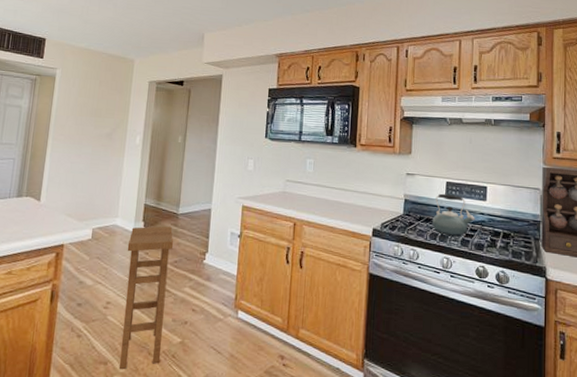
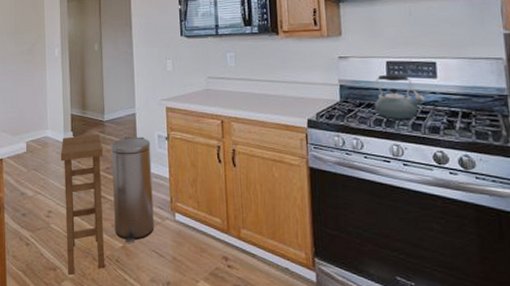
pedal bin: none [175,231,223,339] -> present [110,137,154,243]

